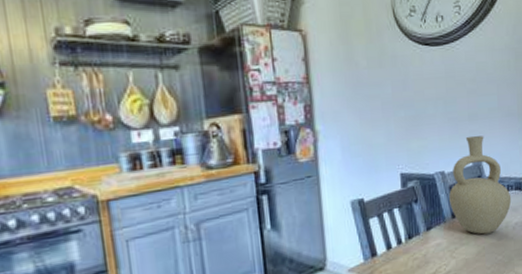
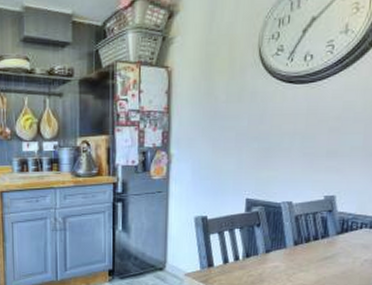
vase: present [449,135,512,235] -> none [293,171,364,265]

